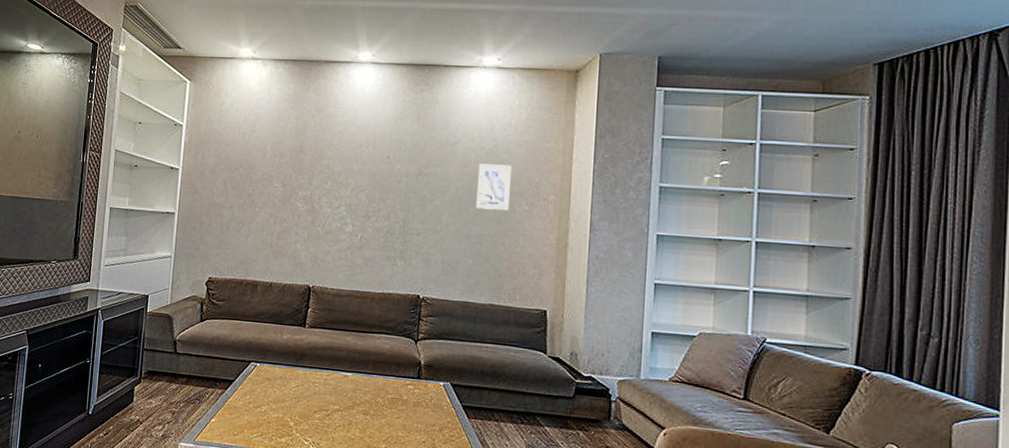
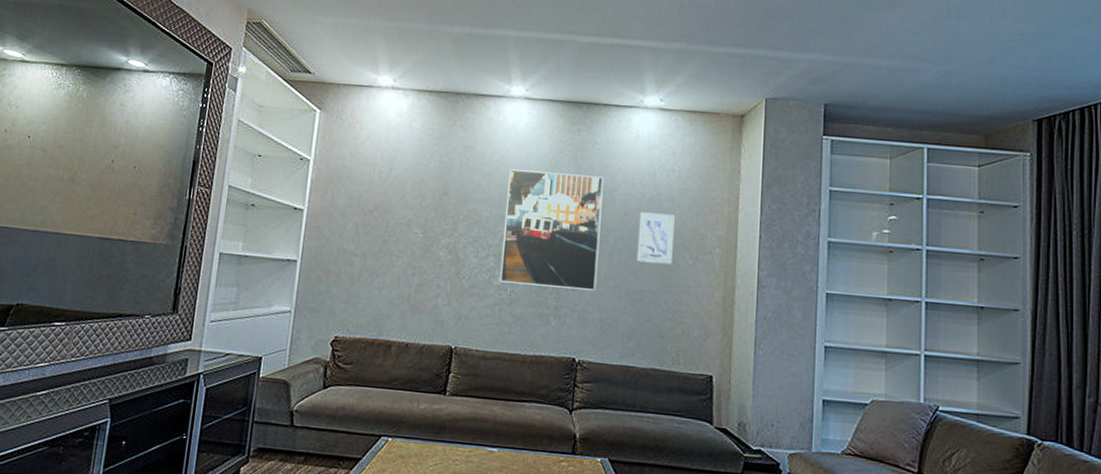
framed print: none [350,128,445,235] -> present [499,169,604,291]

